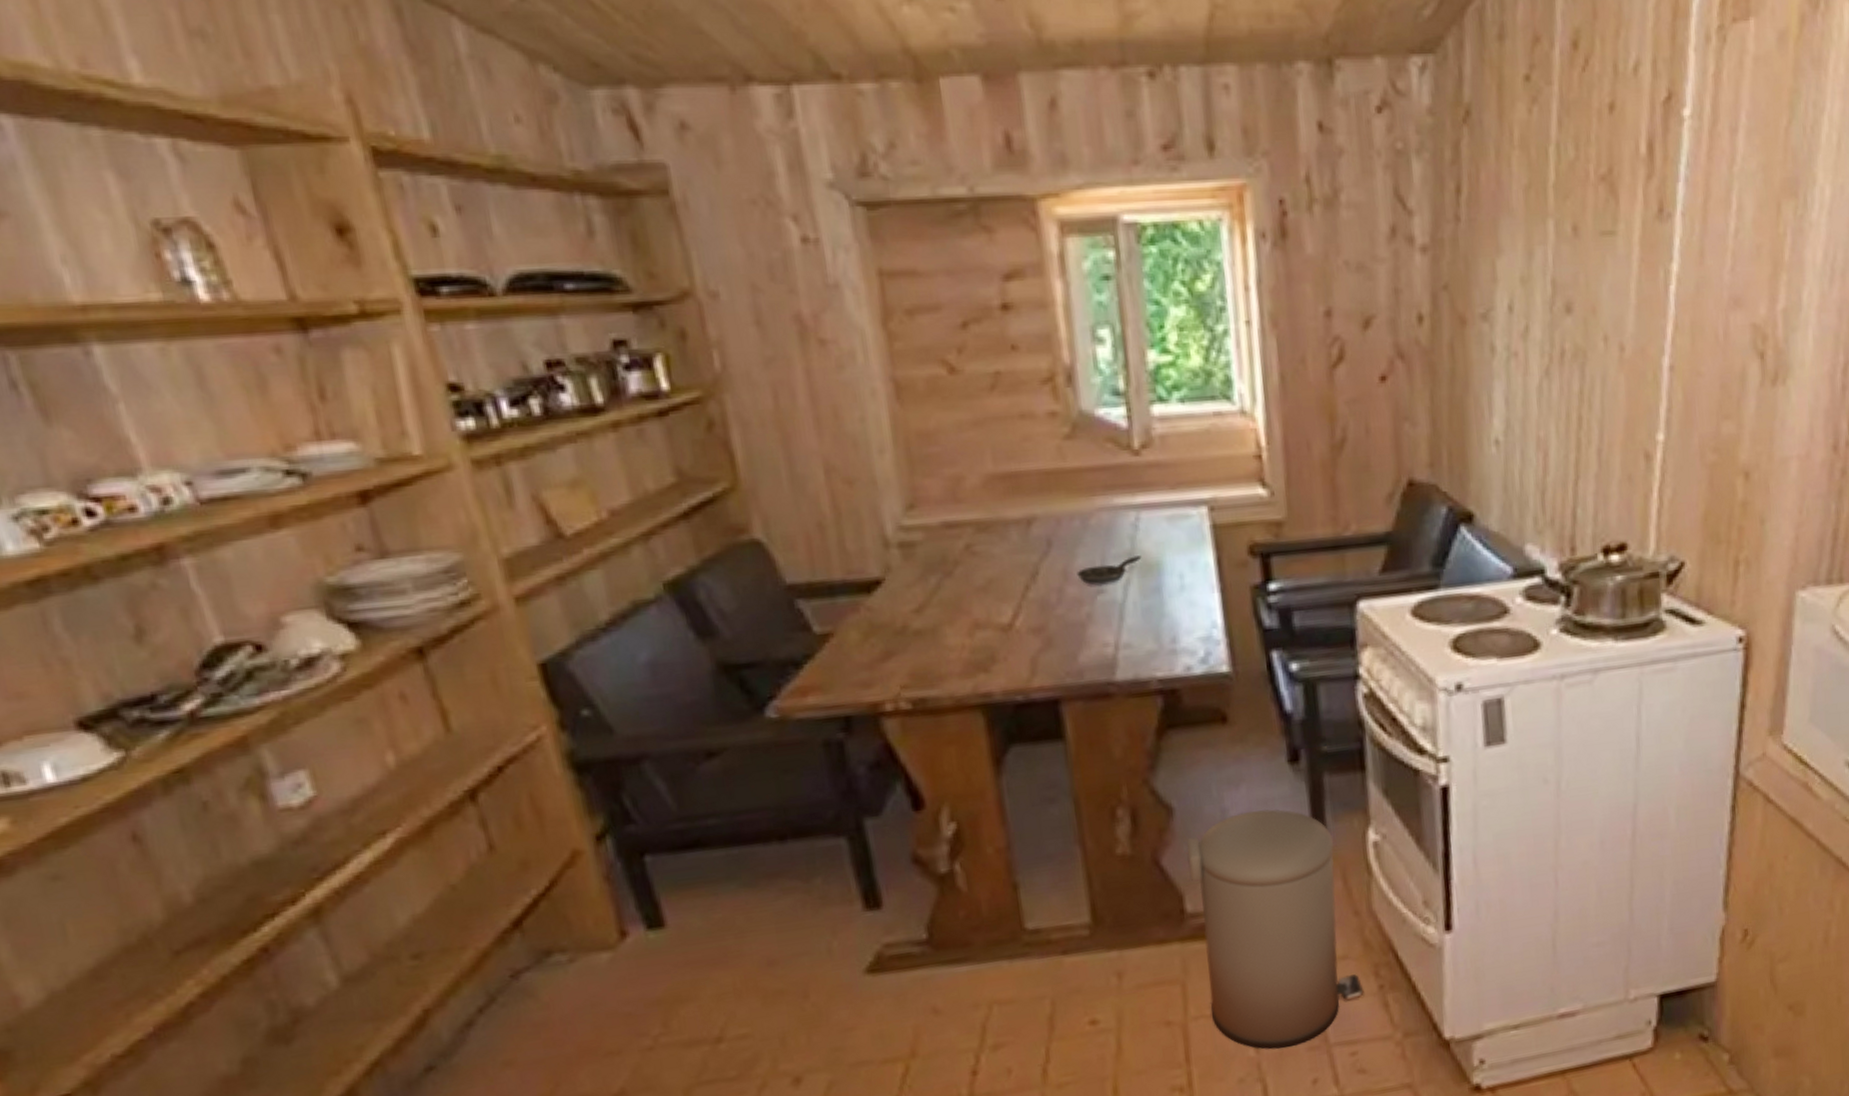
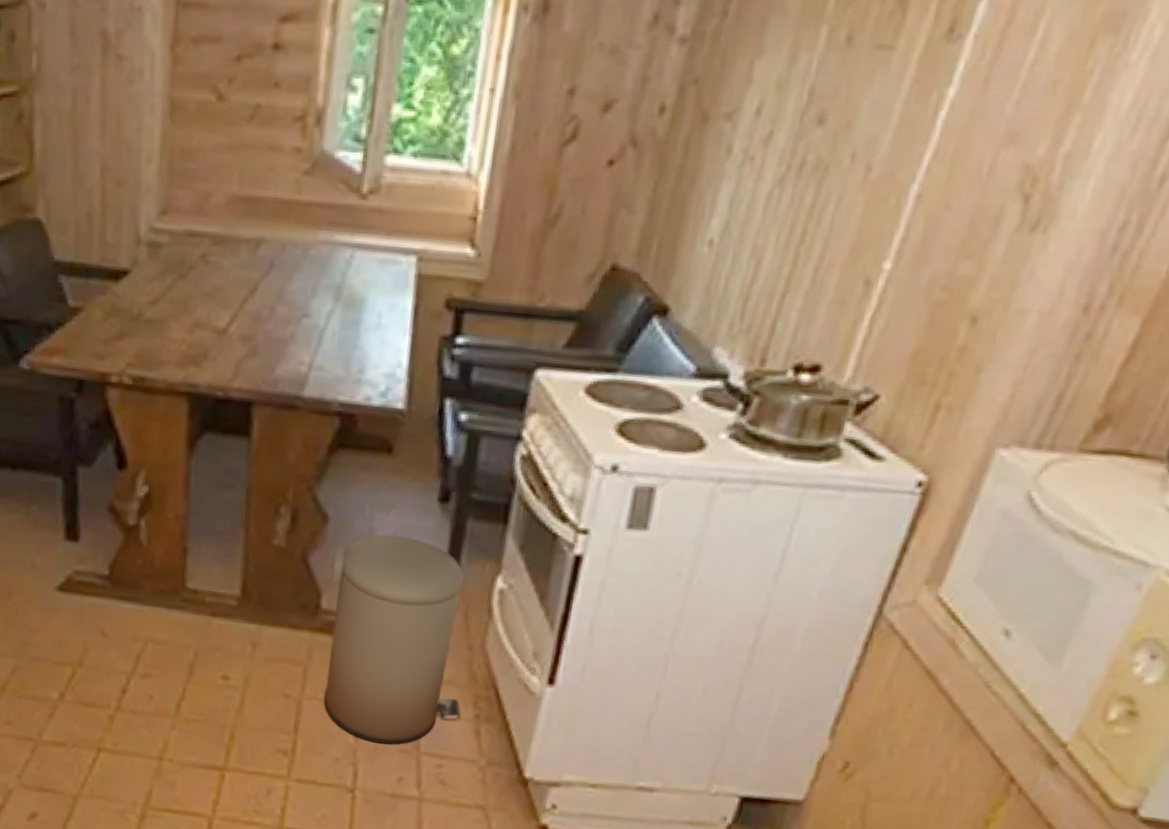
frying pan: present [1077,555,1142,587] -> none [289,289,349,312]

